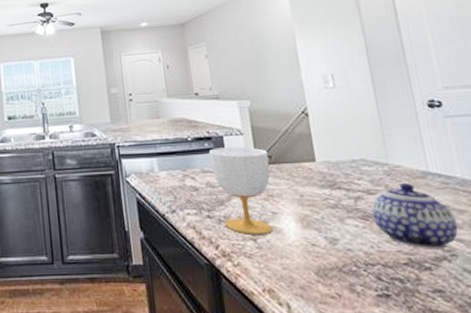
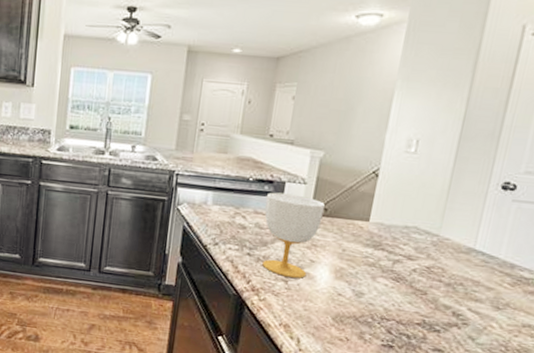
teapot: present [371,182,458,249] -> none [404,254,481,317]

